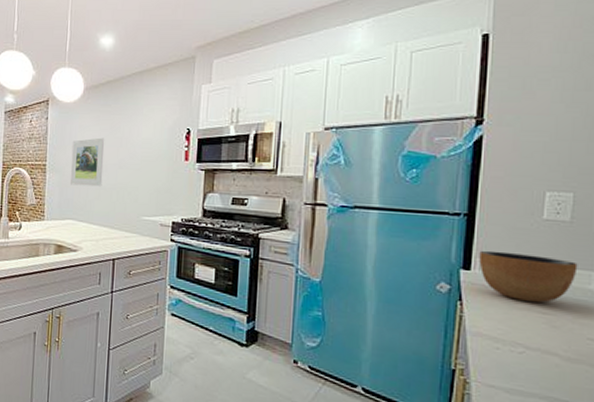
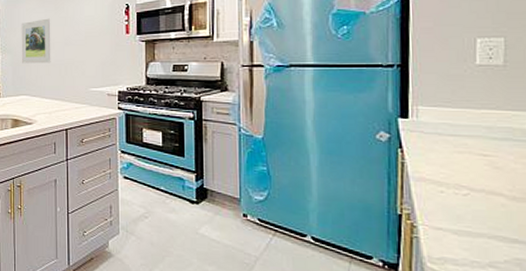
bowl: present [479,250,578,303] -> none [415,98,515,146]

